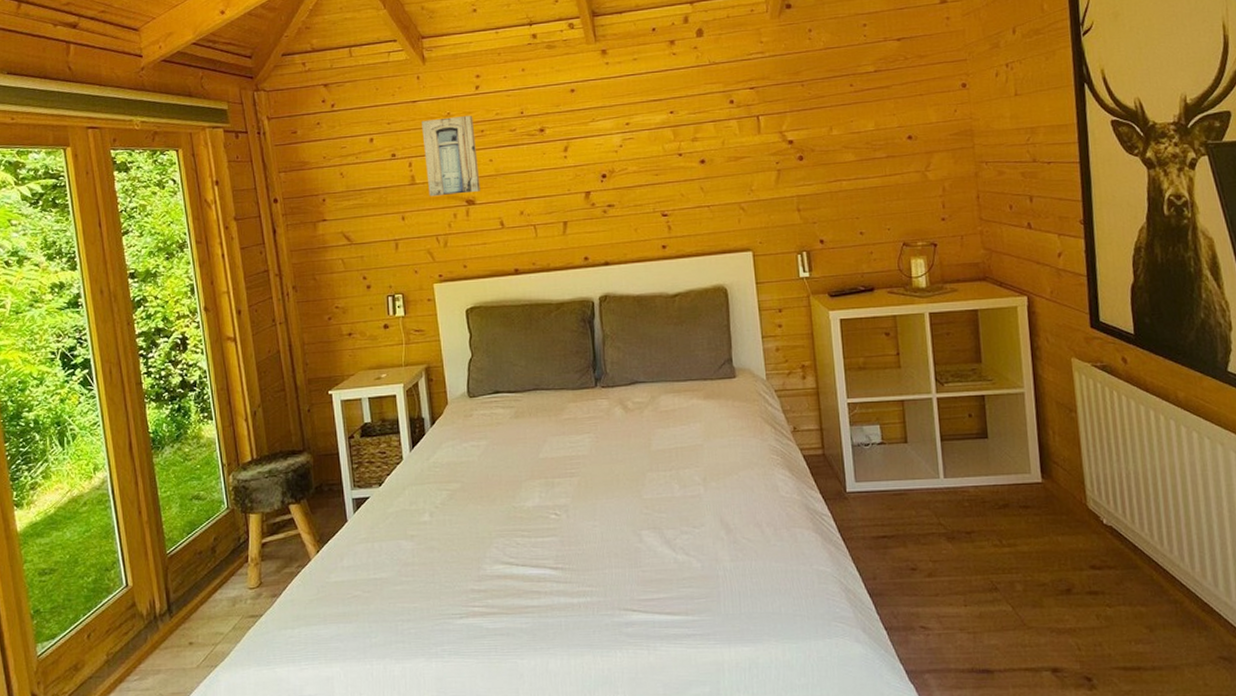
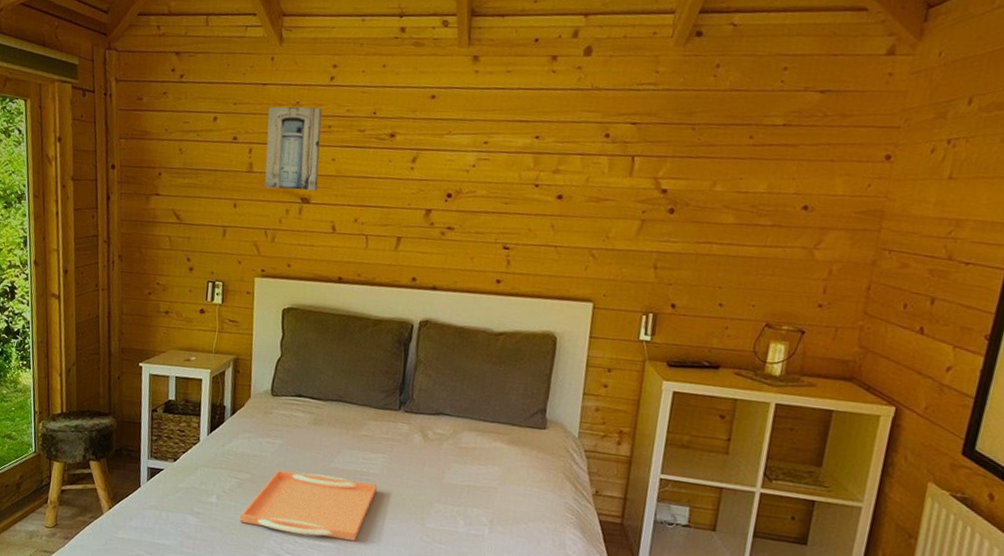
serving tray: none [457,465,589,537] -> present [240,470,377,541]

